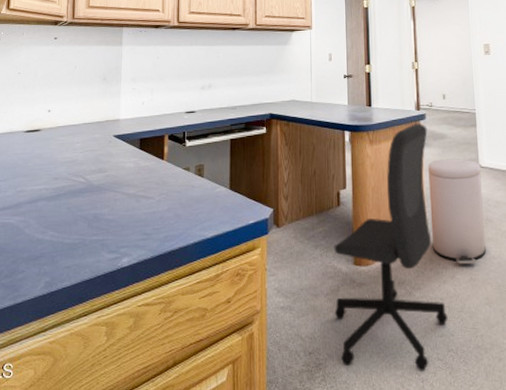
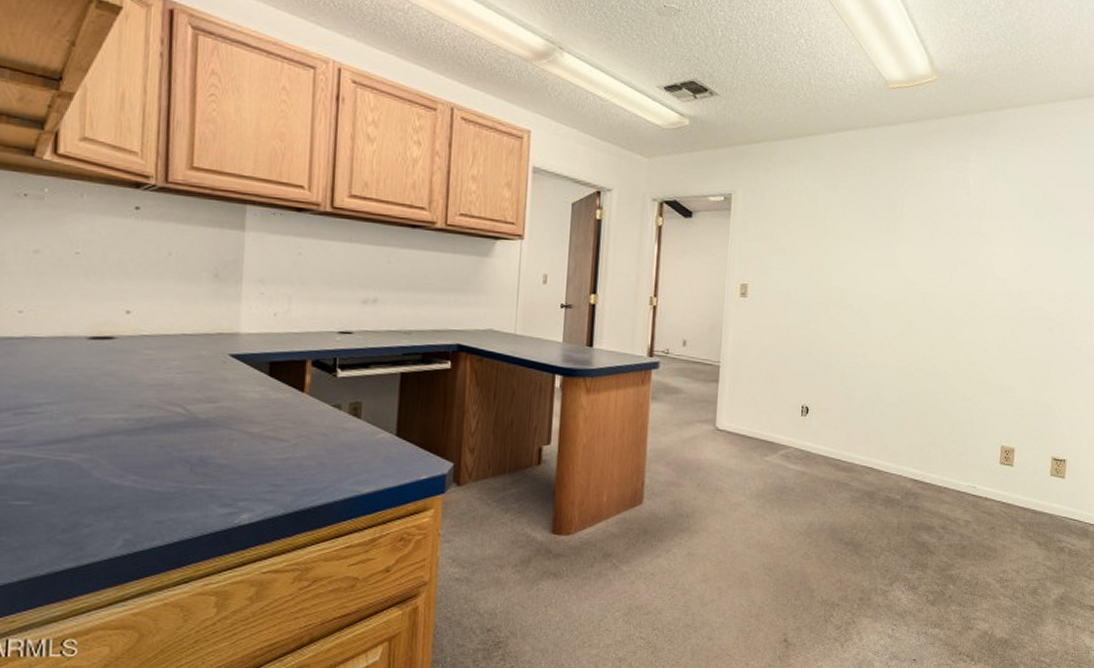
office chair: present [334,123,448,372] -> none [522,372,660,651]
pedal bin: present [428,159,487,264] -> none [648,417,717,537]

